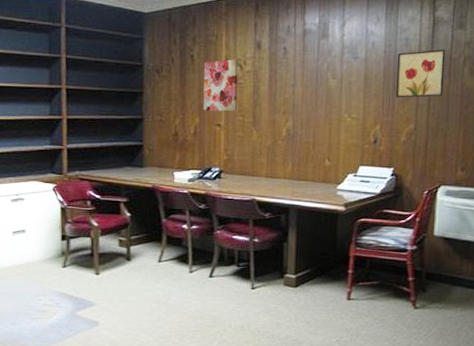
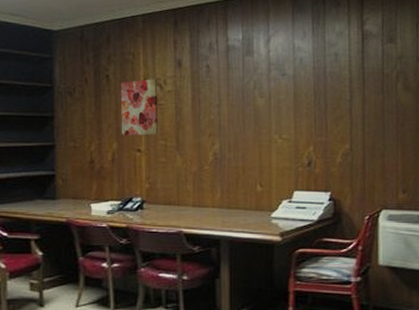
wall art: present [395,49,445,98] -> none [327,64,378,117]

